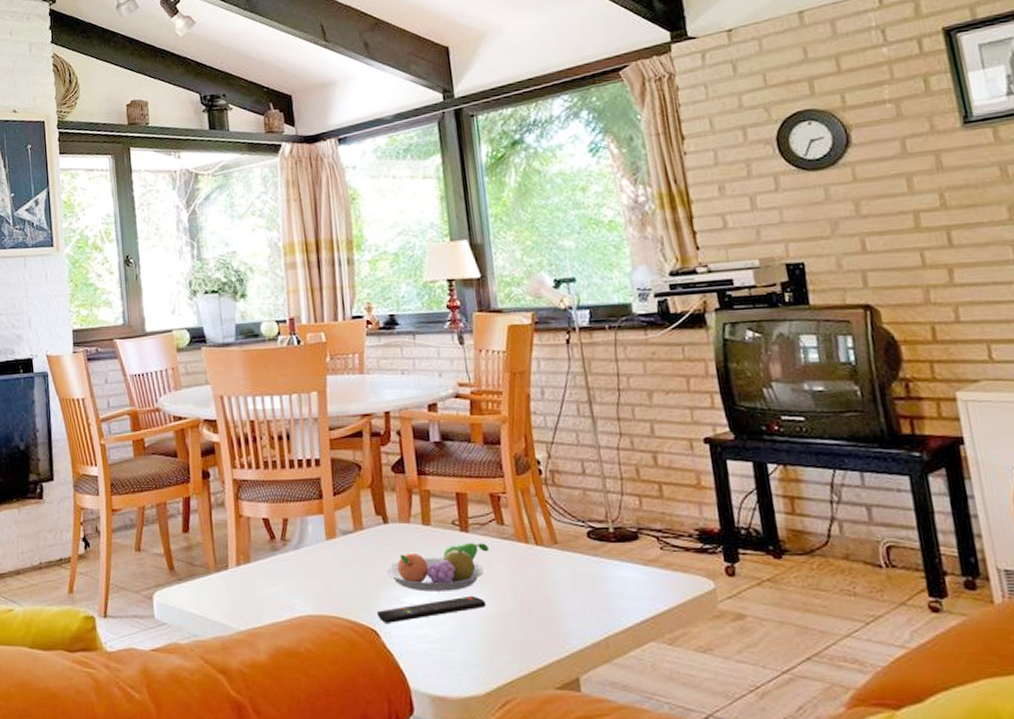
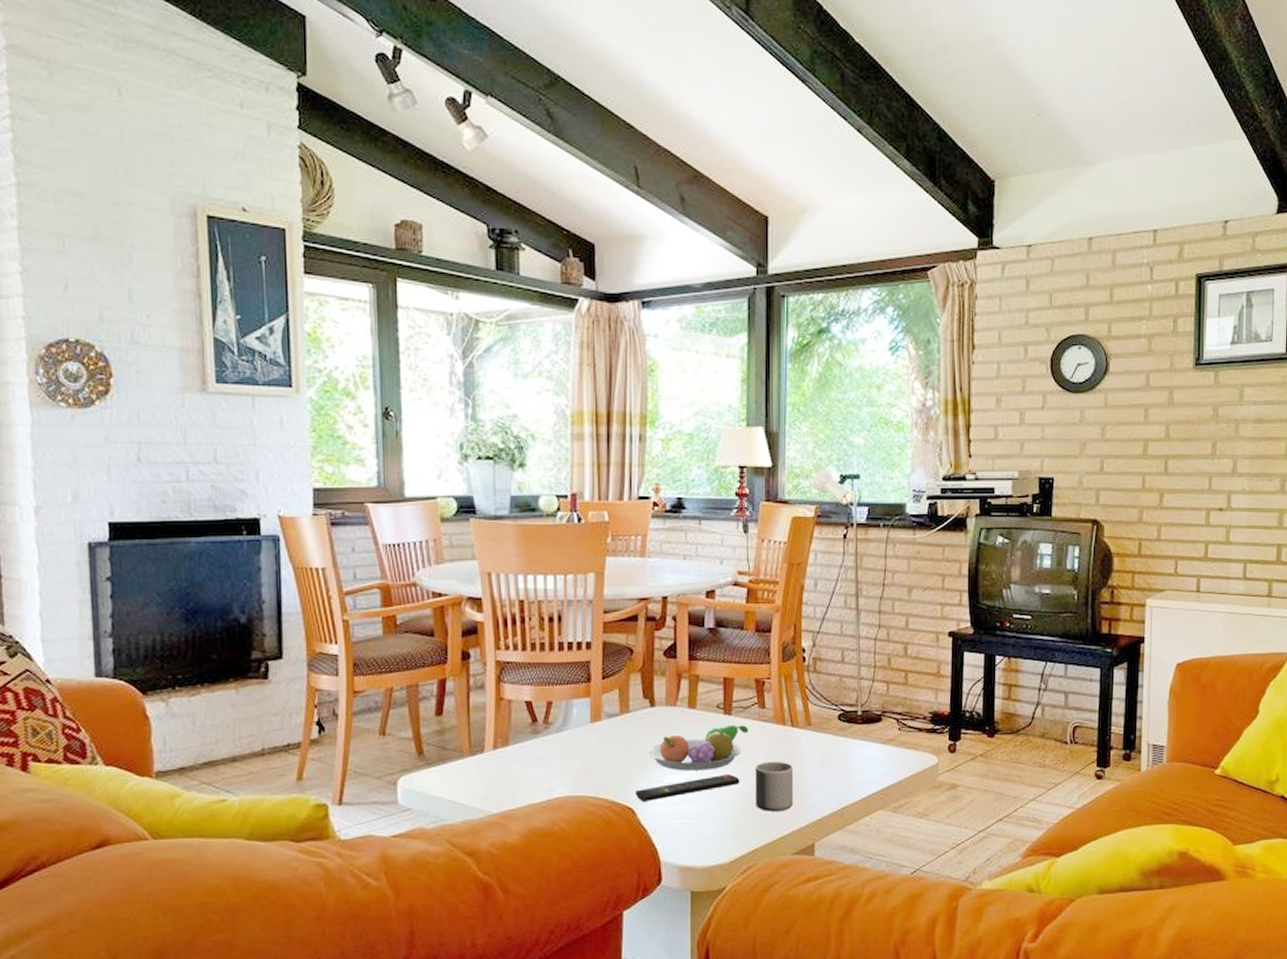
mug: none [501,582,549,638] -> present [755,761,794,811]

